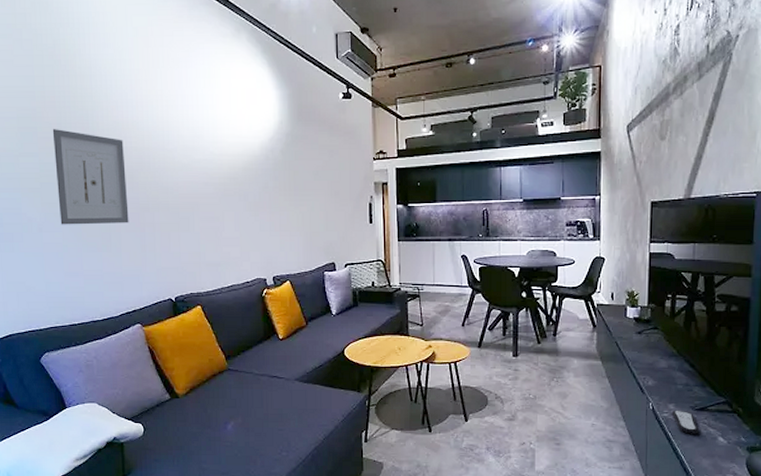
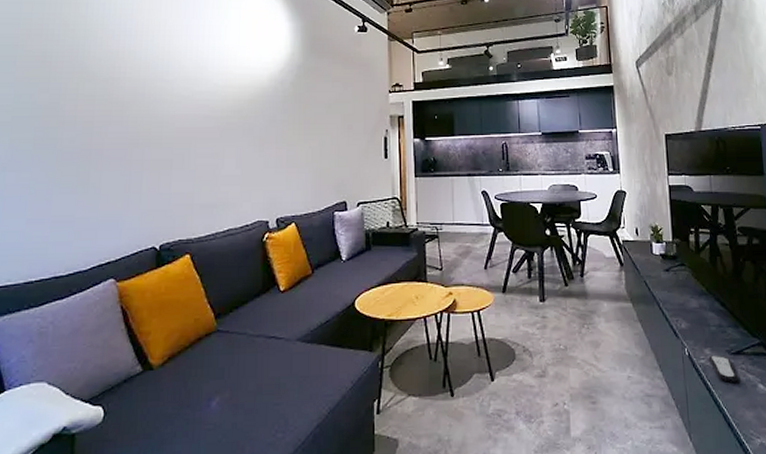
wall art: present [52,129,129,225] -> none [30,58,117,163]

